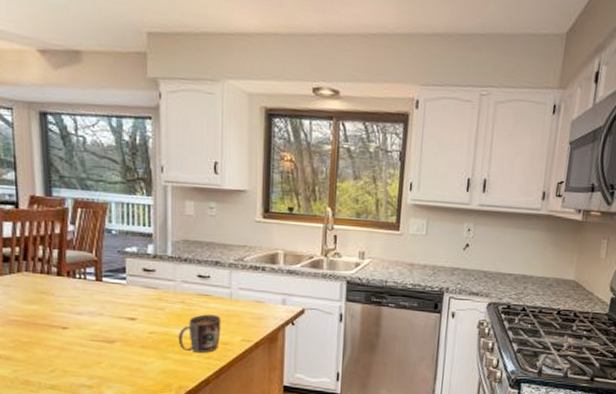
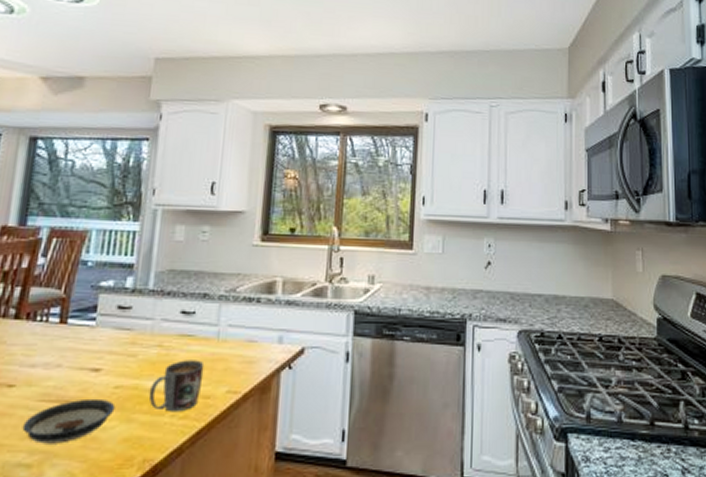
saucer: none [80,340,152,372] -> present [22,398,116,444]

